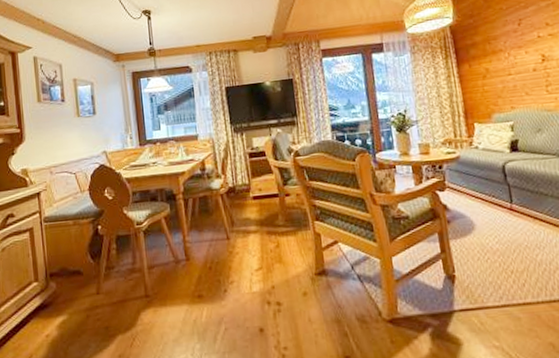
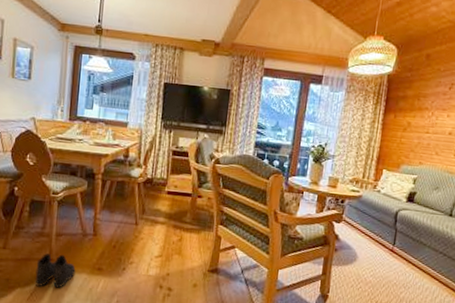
boots: none [133,288,176,329] -> present [35,253,76,288]

